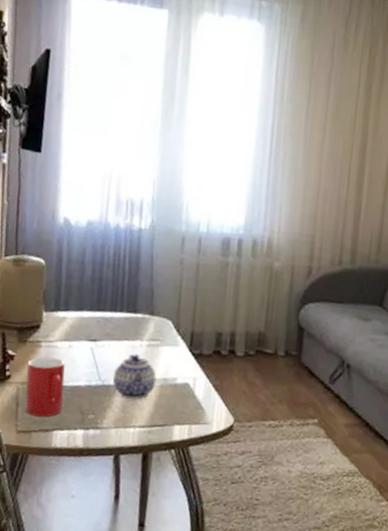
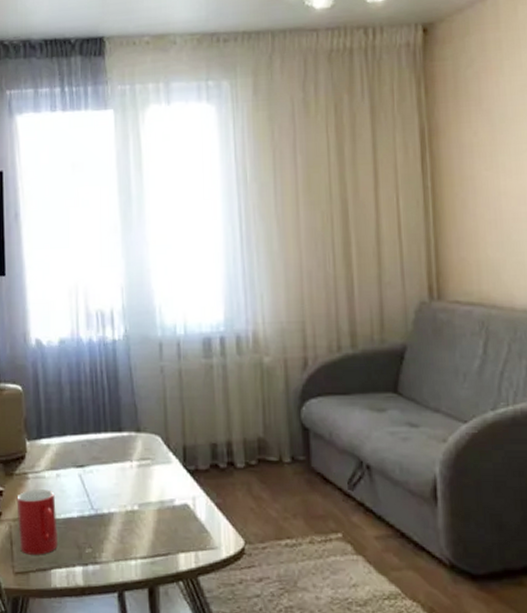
teapot: present [112,354,157,400] -> none [105,477,152,527]

